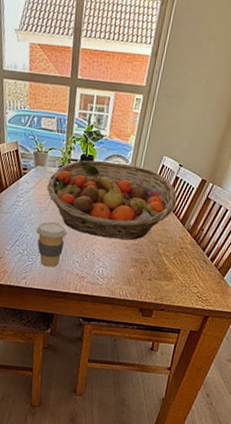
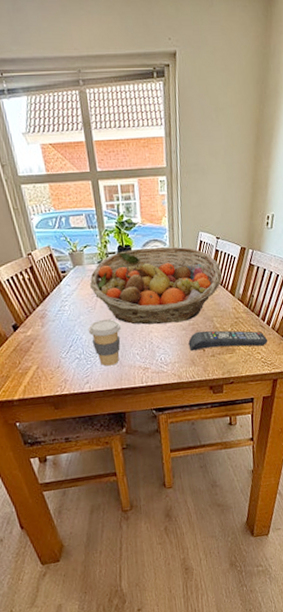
remote control: none [128,253,208,281] -> present [188,330,267,351]

